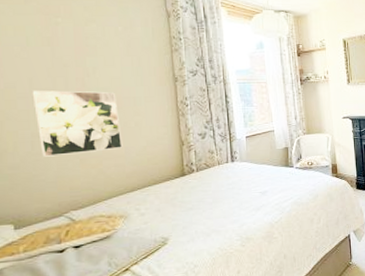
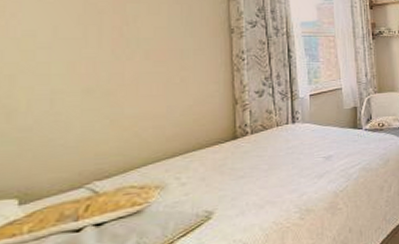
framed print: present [32,90,123,157] -> none [56,39,164,117]

